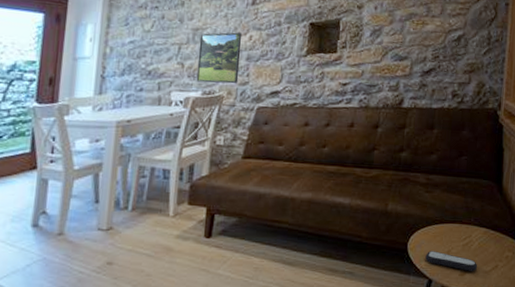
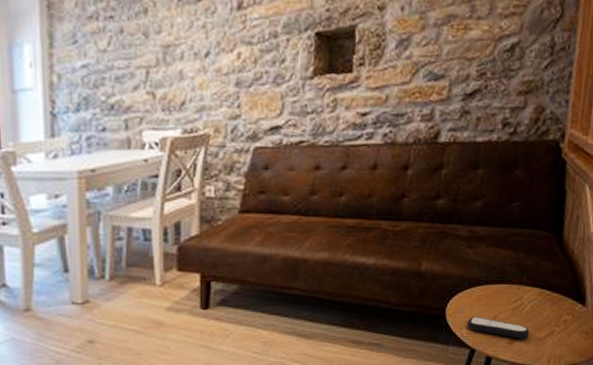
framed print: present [196,32,242,84] -> none [172,48,228,118]

